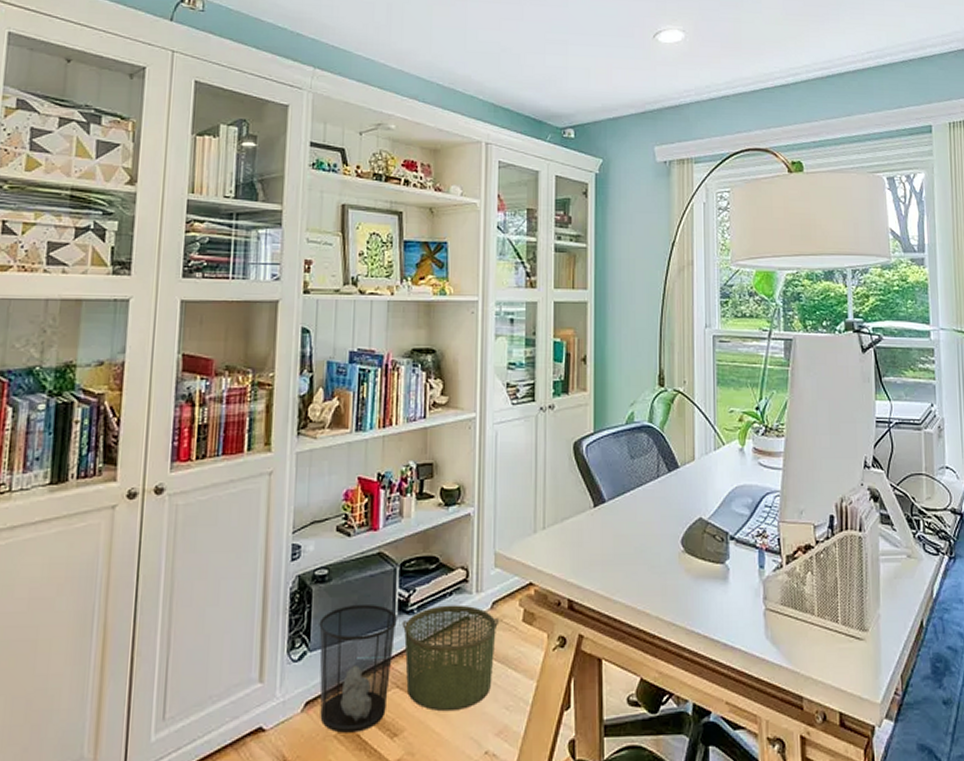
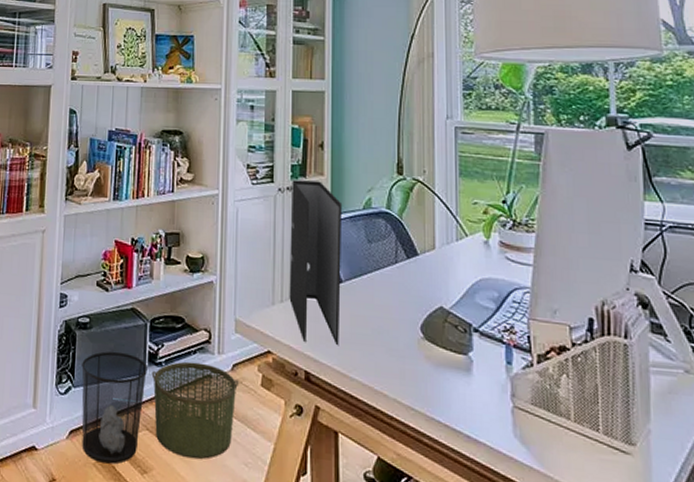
binder: none [552,397,606,570] -> present [289,180,343,346]

